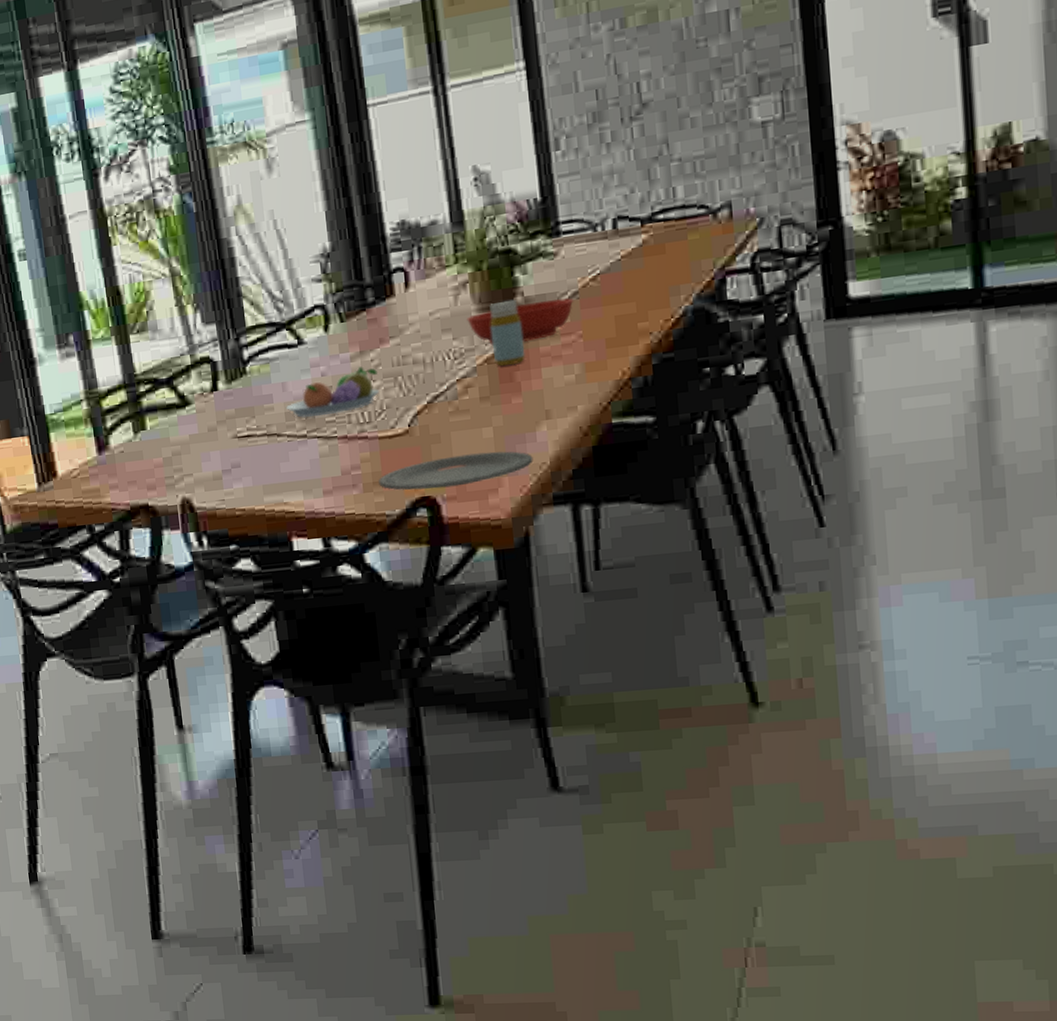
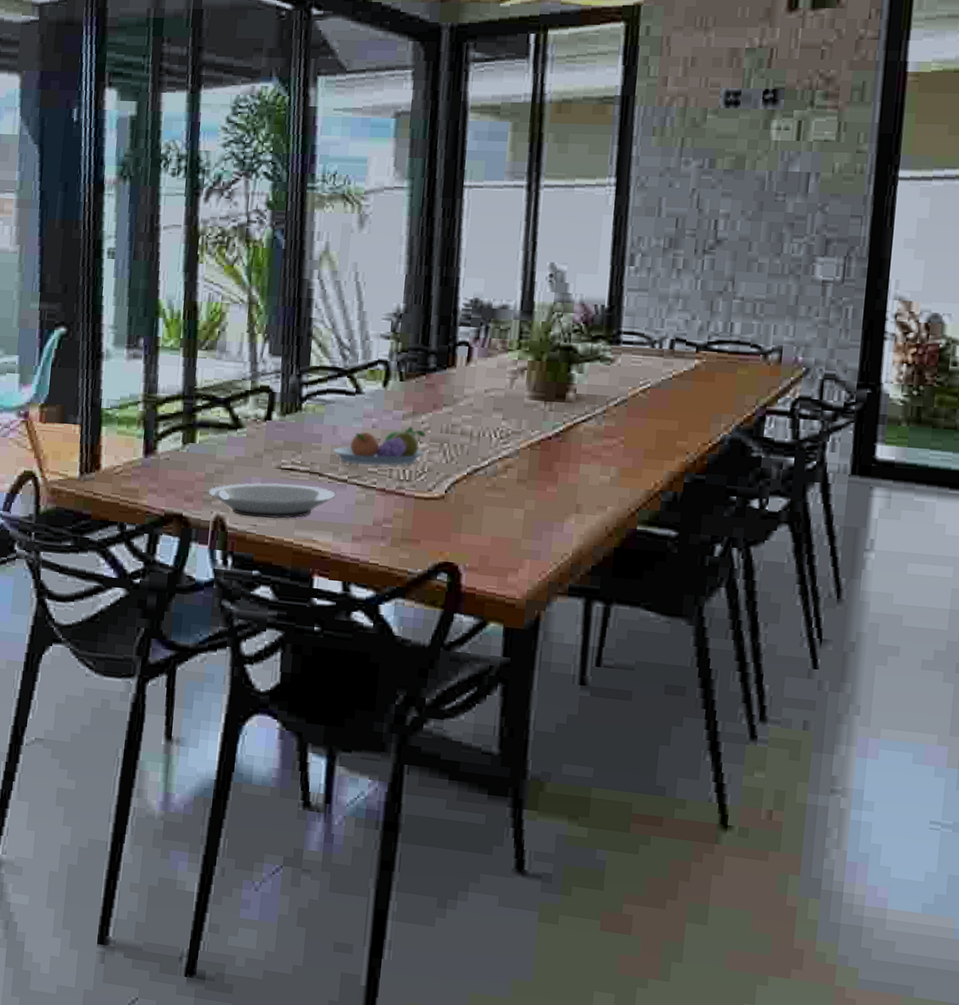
plate: none [169,447,299,494] -> present [208,482,336,519]
plate: present [379,451,533,491] -> none [407,528,557,559]
bowl: present [467,298,574,346] -> none [518,400,622,436]
bottle: present [490,299,526,366] -> none [537,393,569,456]

